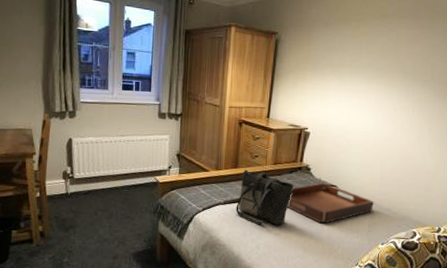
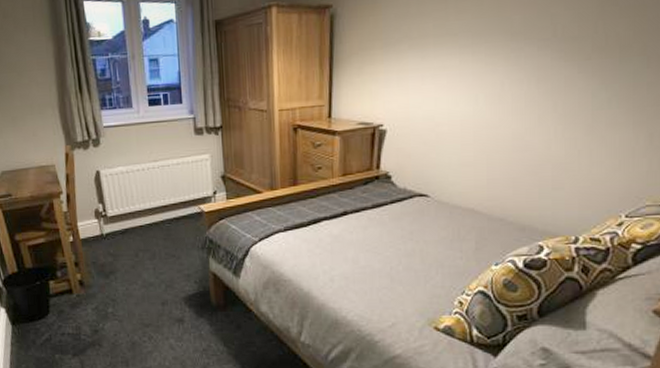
tote bag: present [236,169,294,225] -> none [300,186,371,252]
serving tray: present [287,183,374,224] -> none [365,192,481,245]

